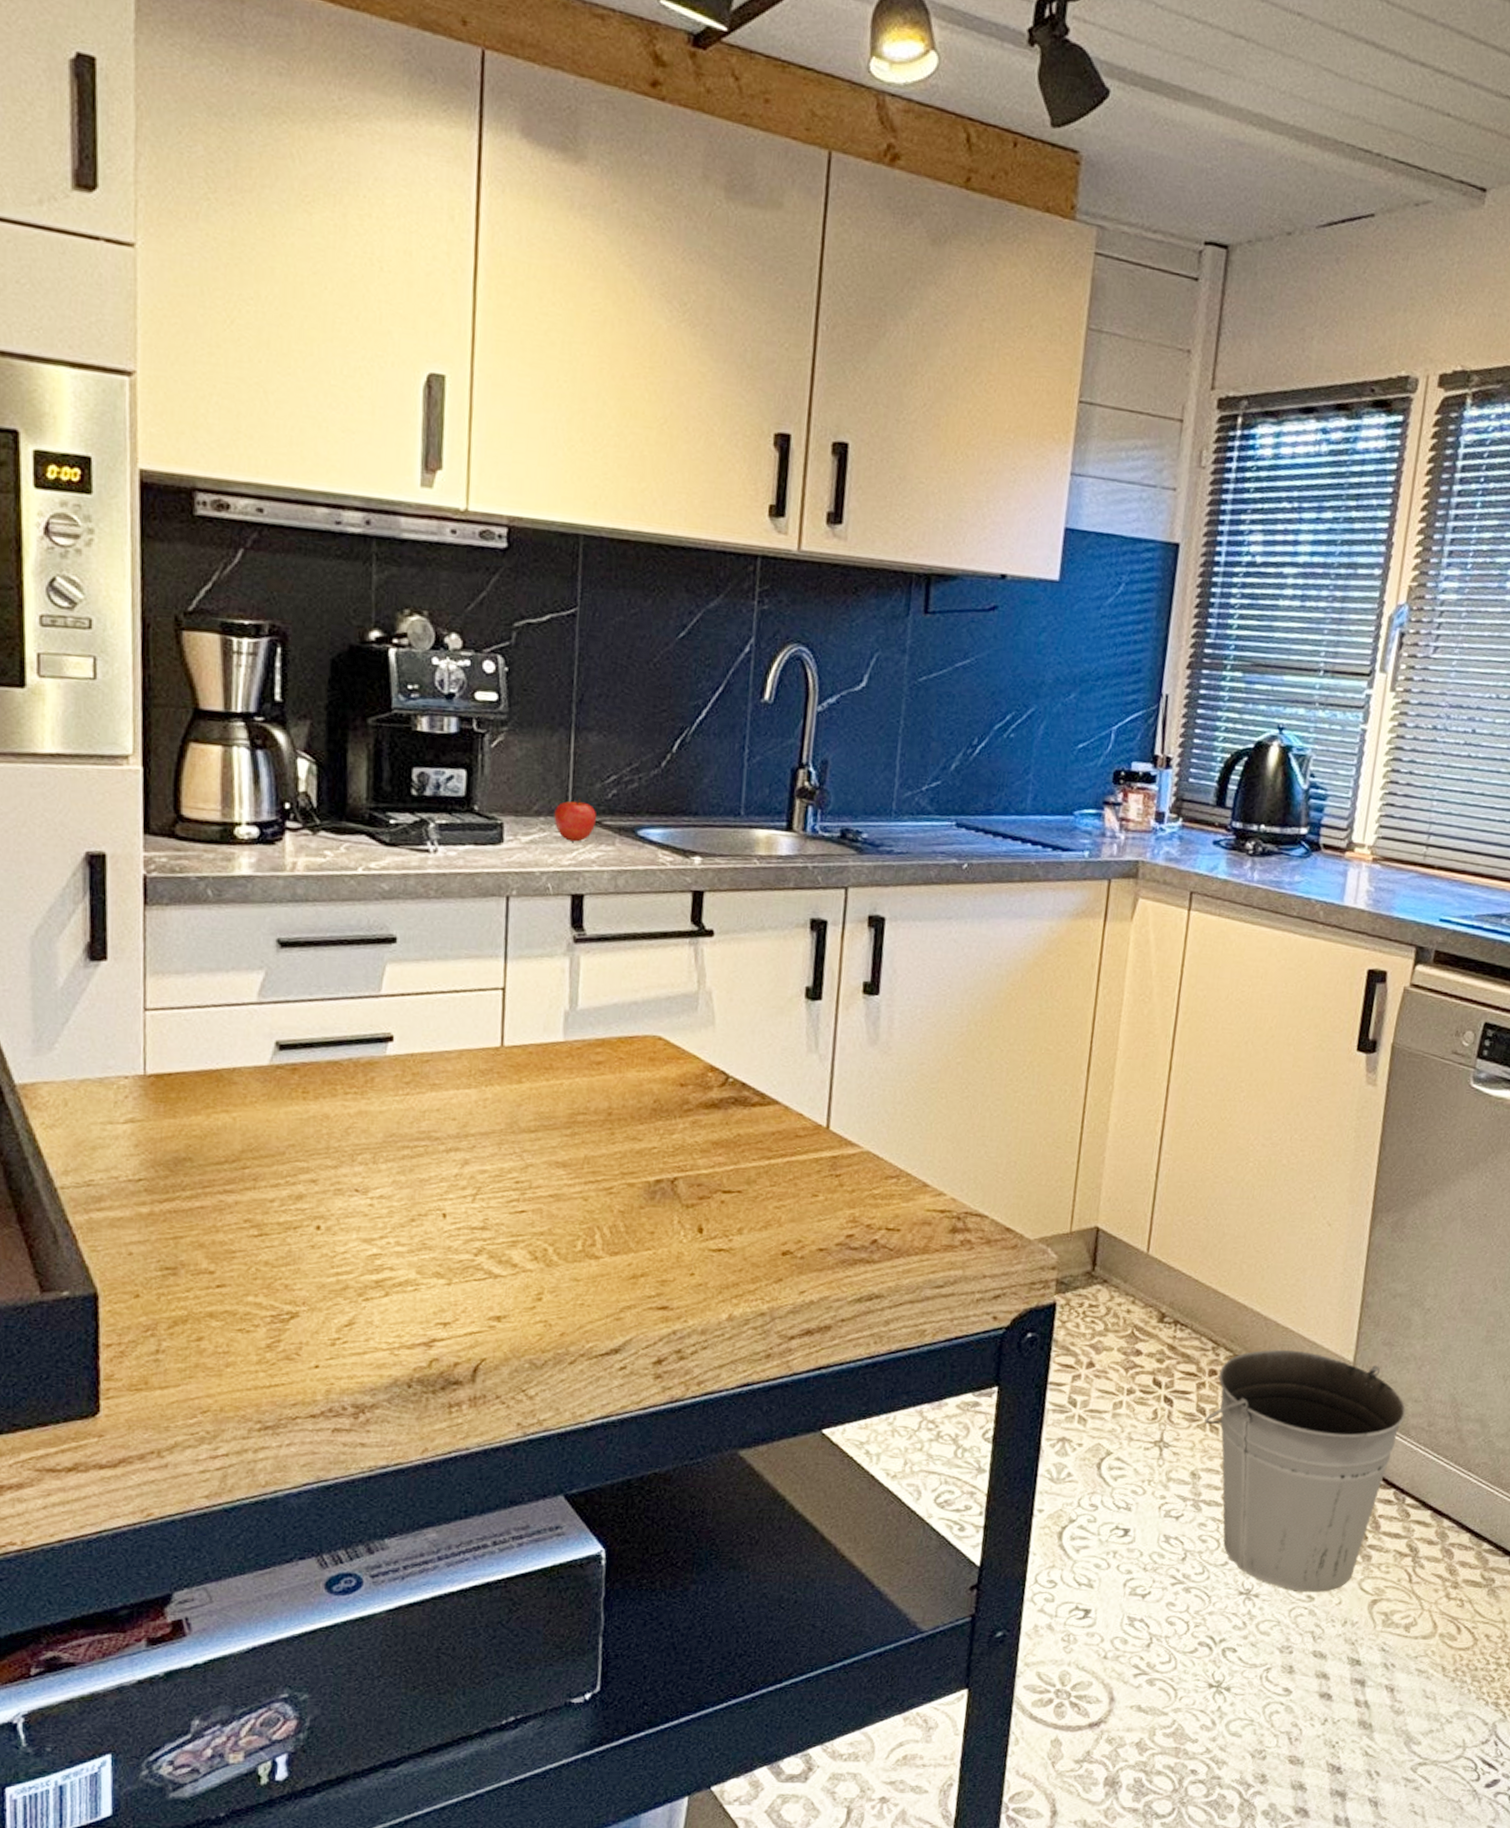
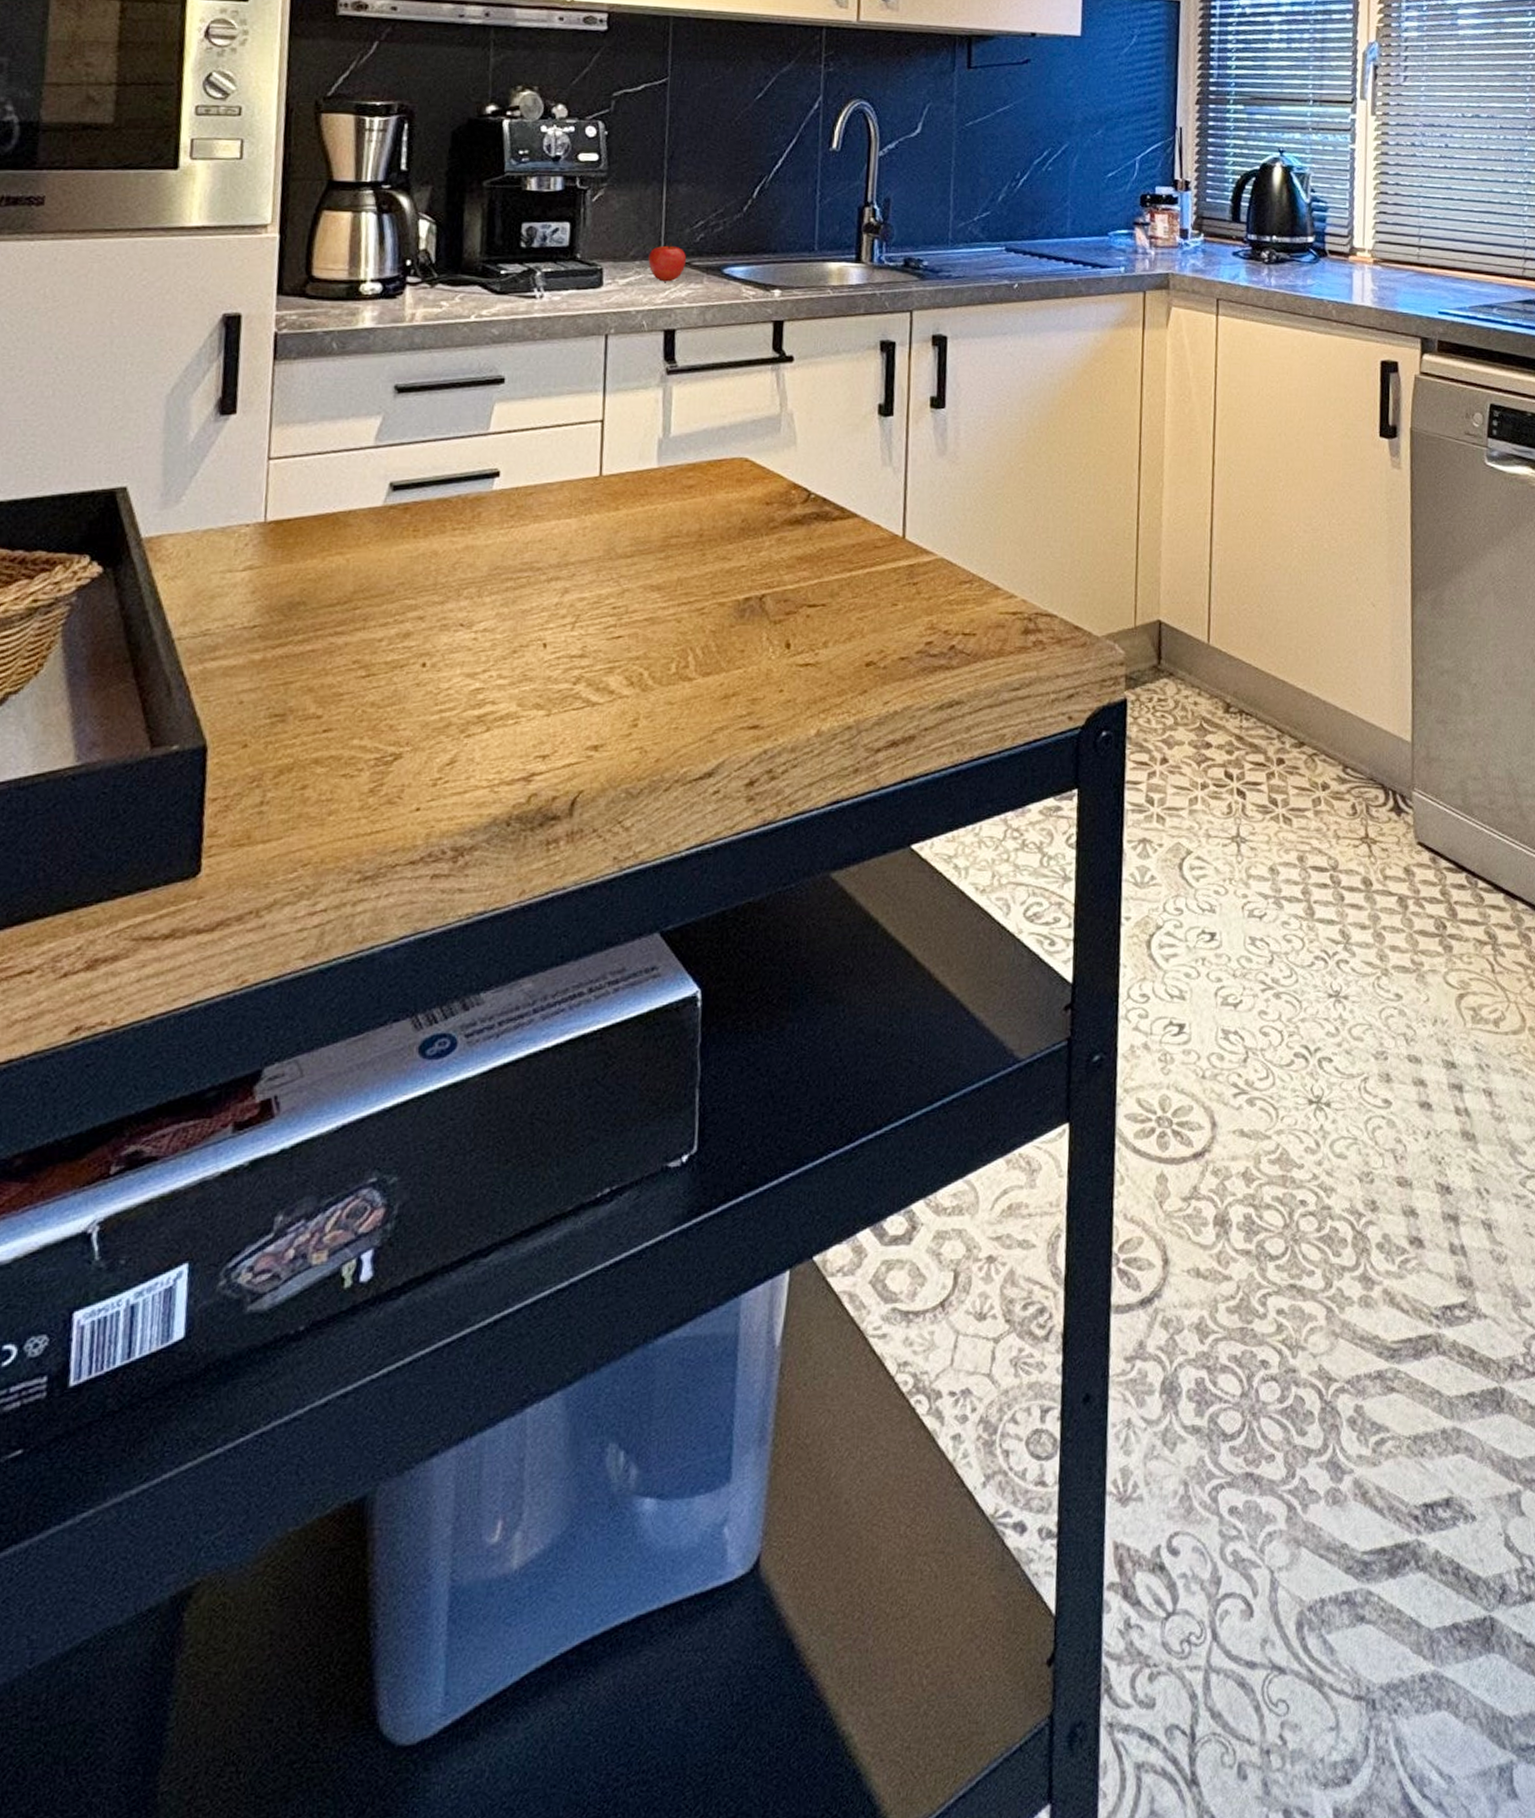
bucket: present [1204,1349,1406,1592] -> none [1277,733,1467,990]

